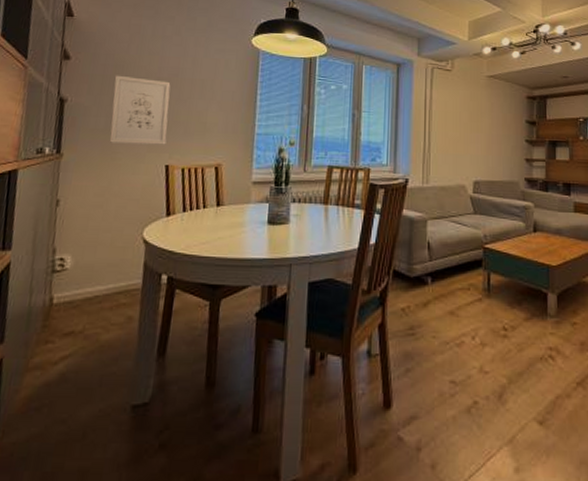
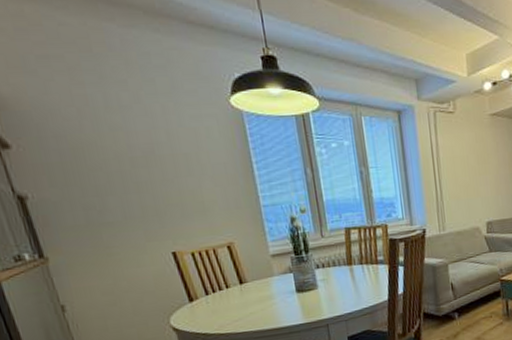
wall art: present [109,75,171,145] -> none [78,160,165,238]

